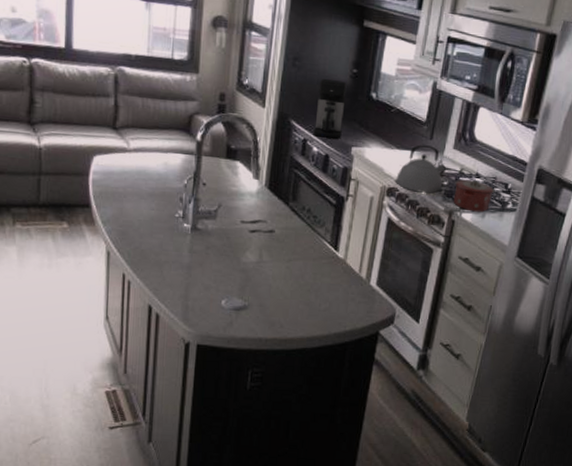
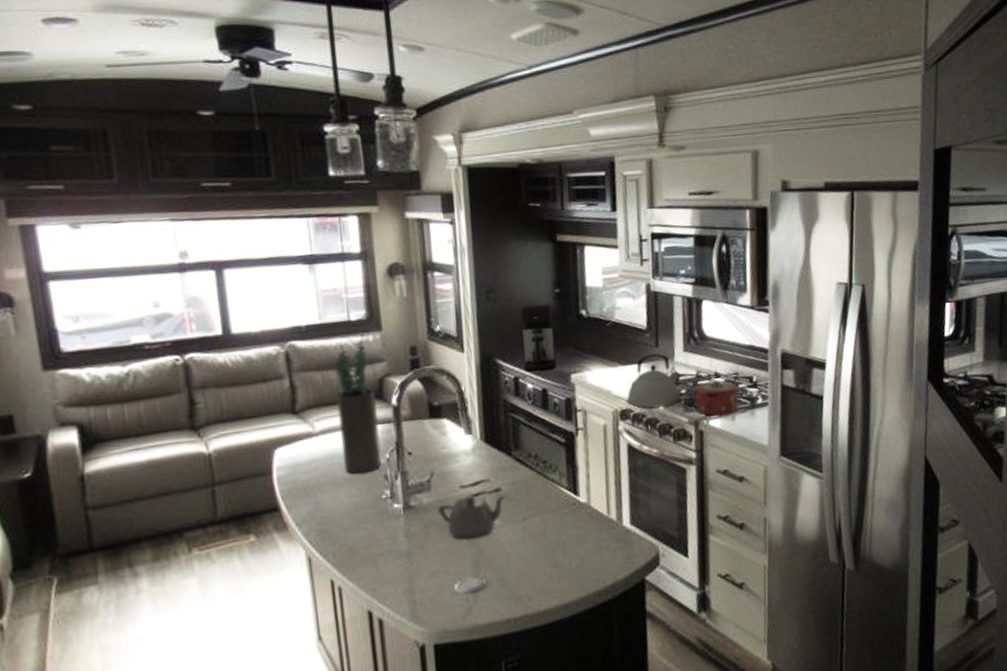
vase: none [148,73,184,193] -> present [334,334,382,474]
teapot: none [219,230,278,267] -> present [438,494,507,540]

